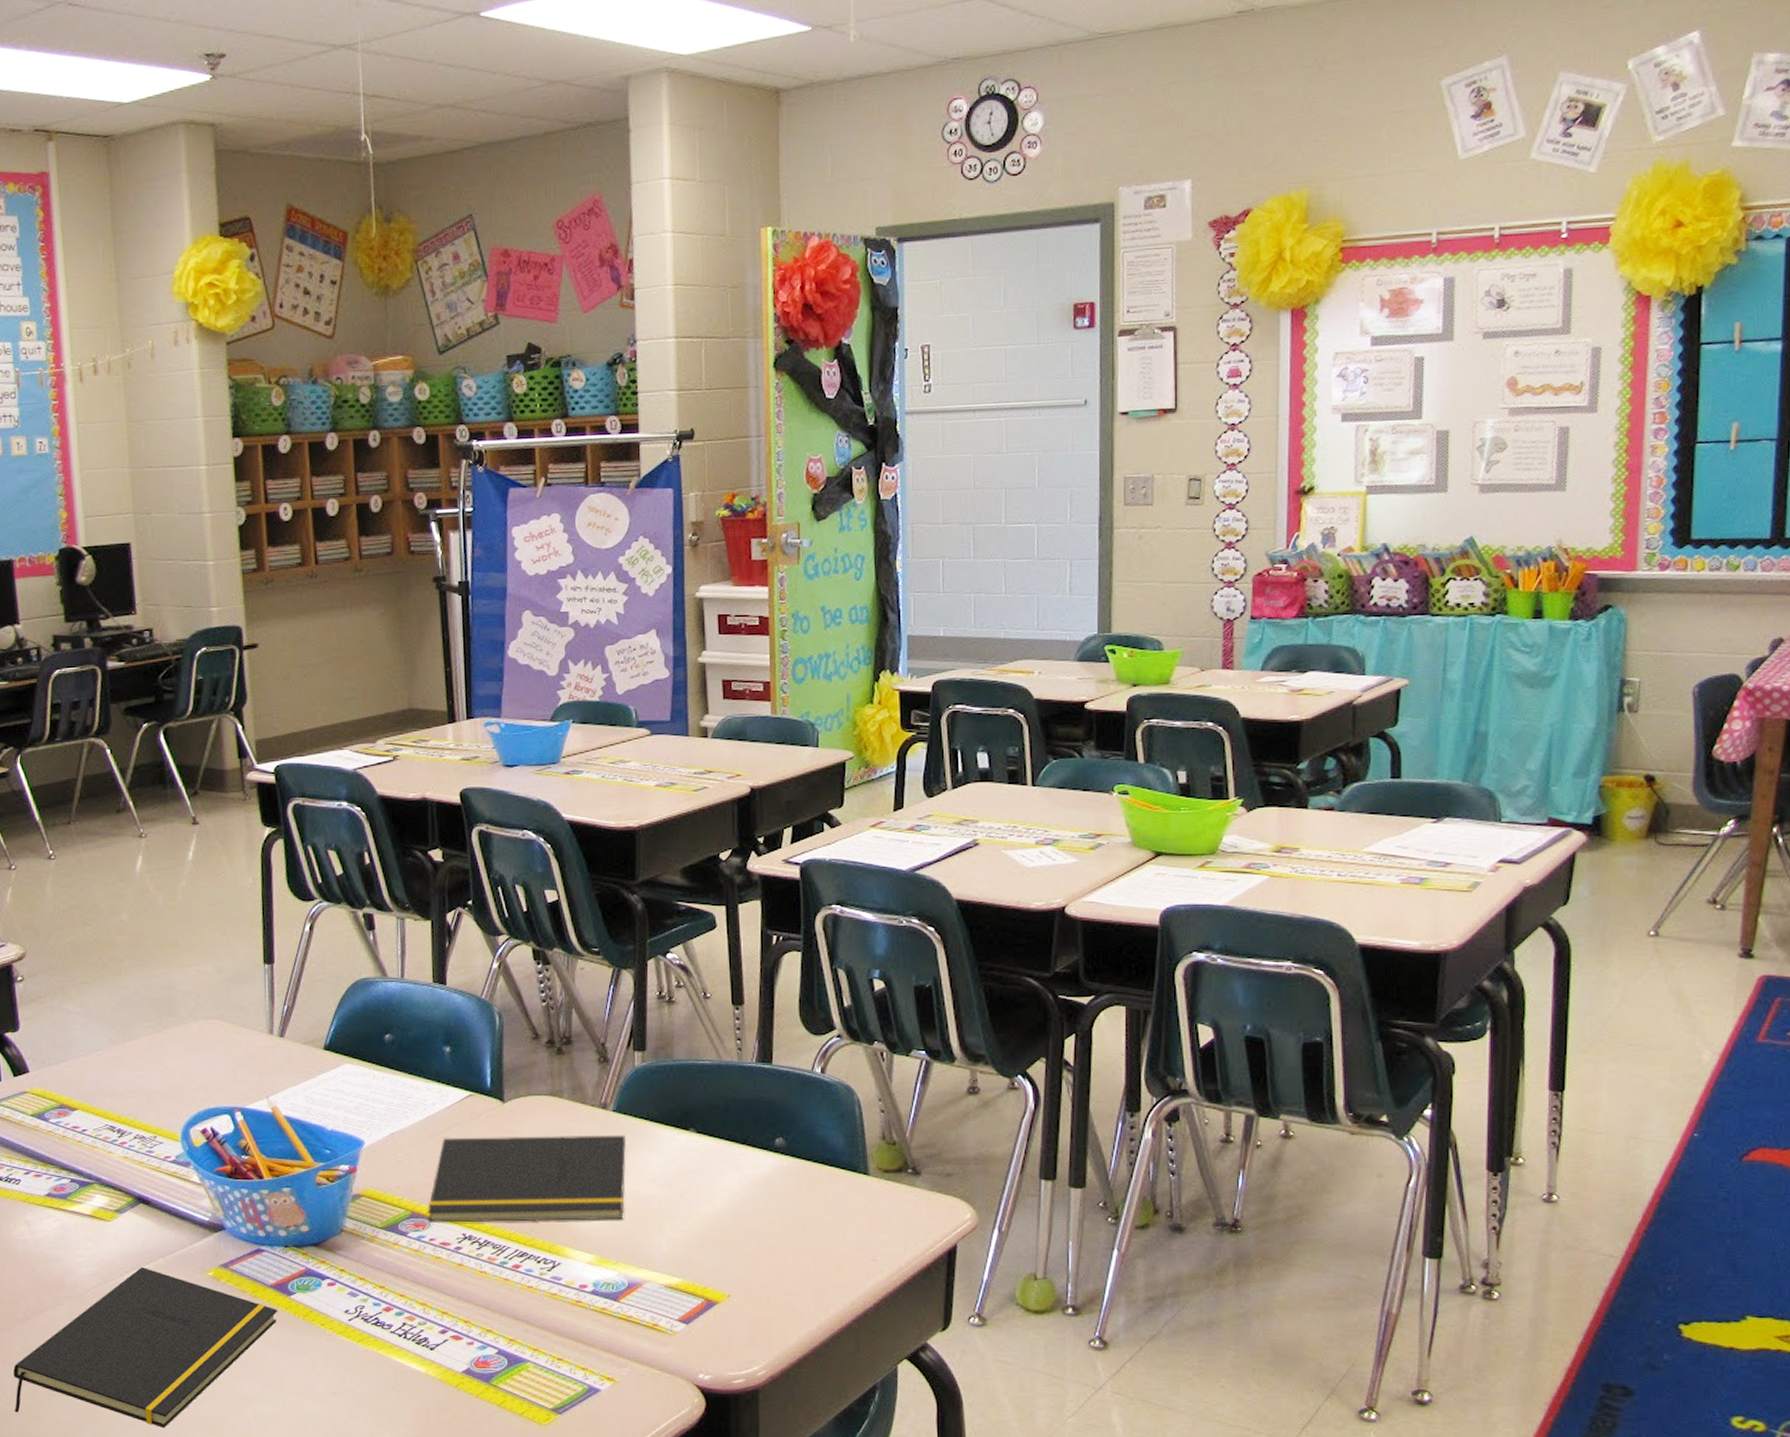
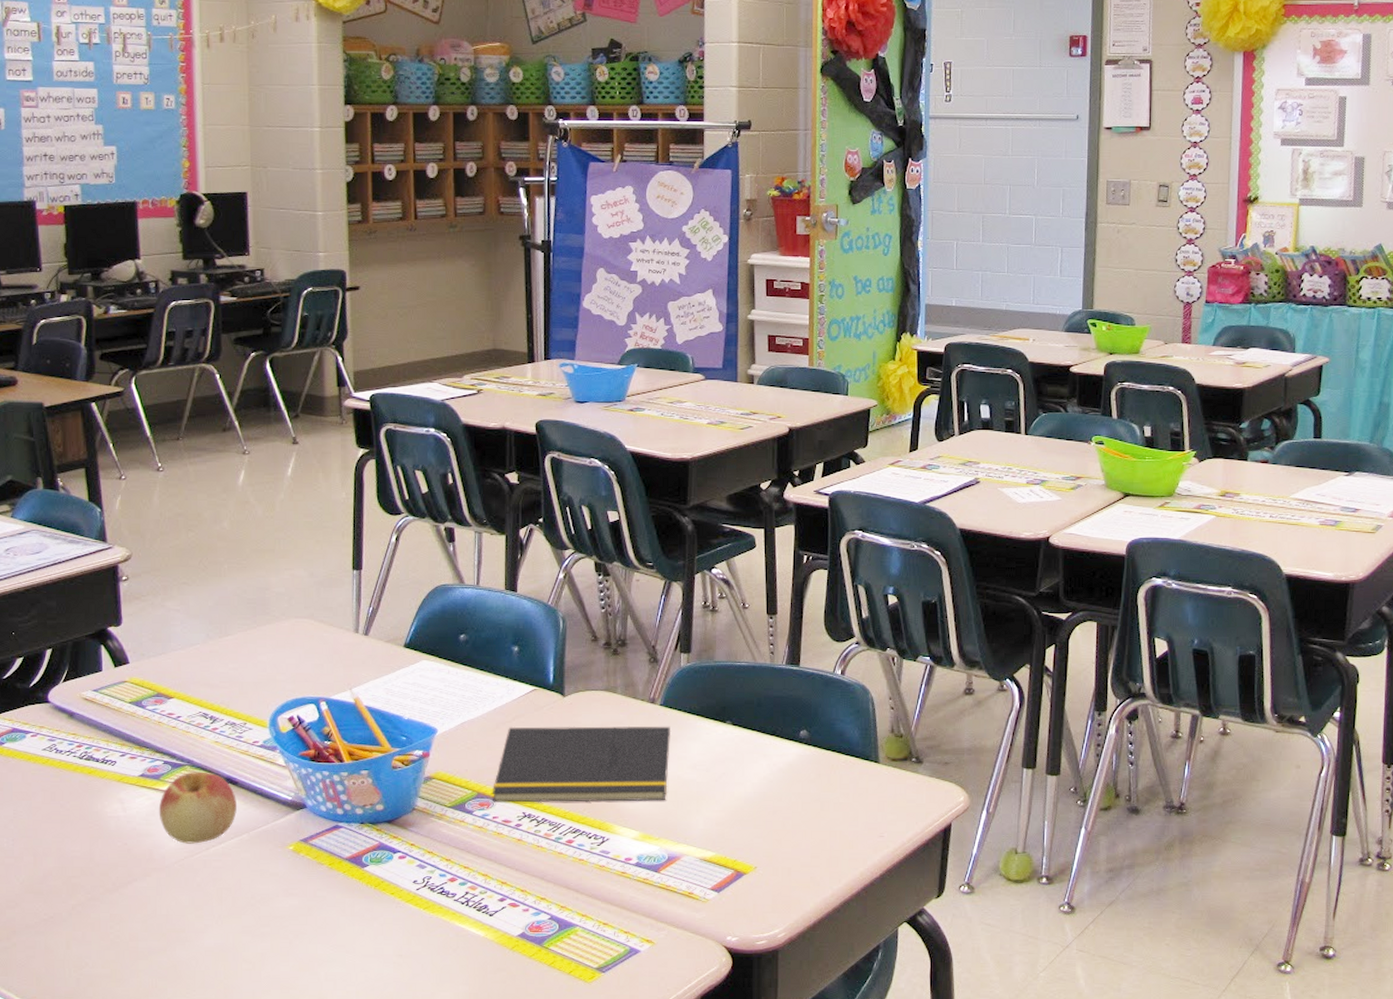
notepad: present [13,1267,278,1429] -> none [100,842,352,989]
apple: none [67,1190,151,1270] -> present [158,771,238,844]

